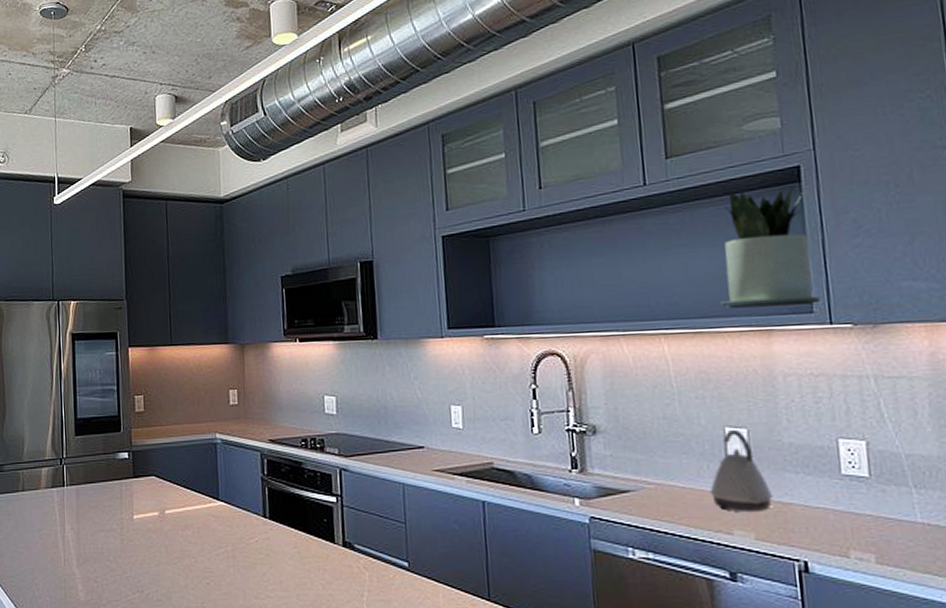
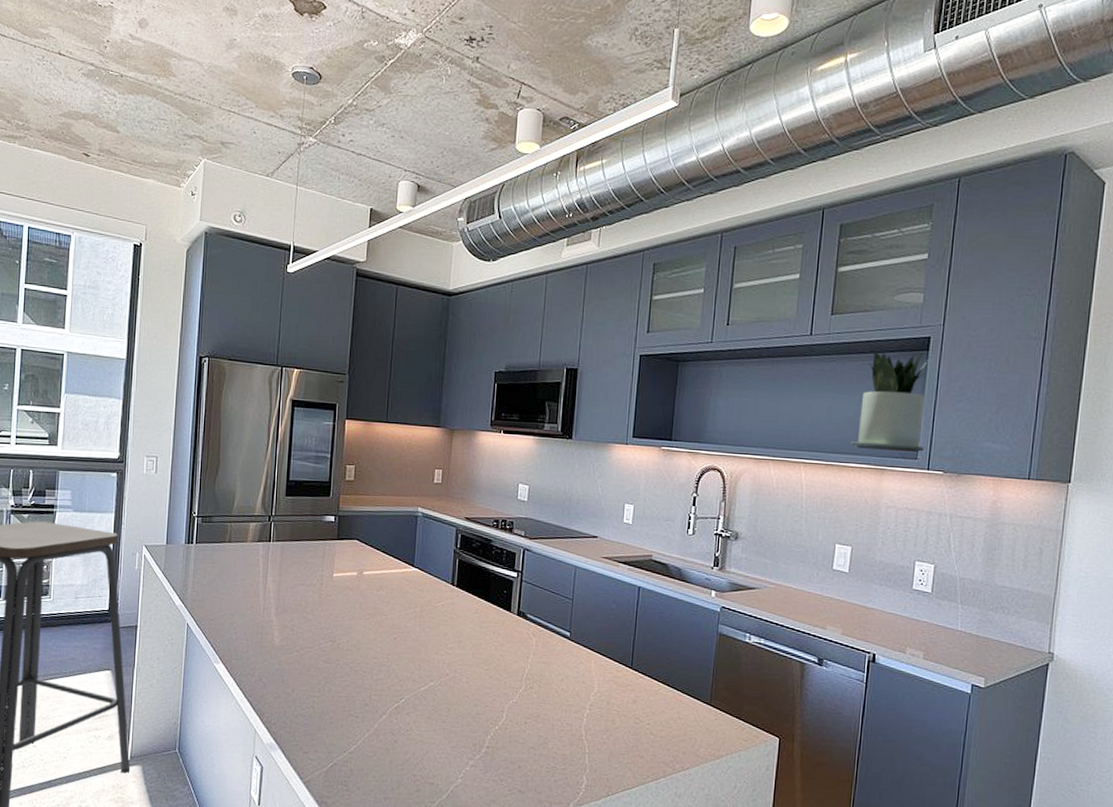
kettle: present [709,430,774,513] -> none [815,547,861,614]

